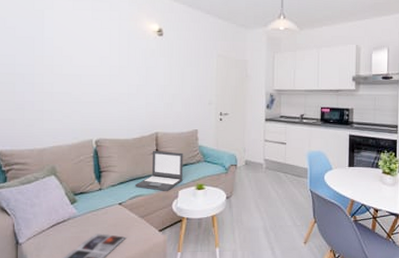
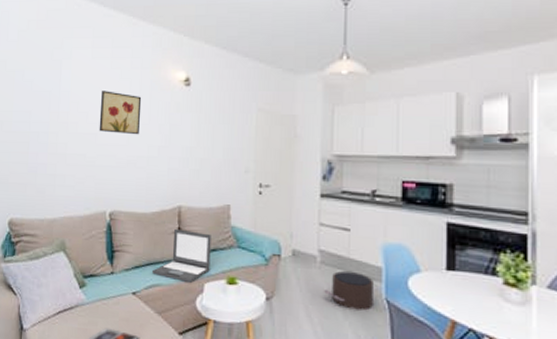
wall art: none [83,38,121,76] -> present [99,91,142,135]
pouf: none [268,173,302,199] -> present [324,271,373,311]

